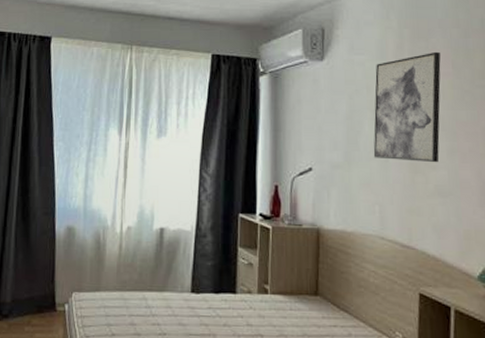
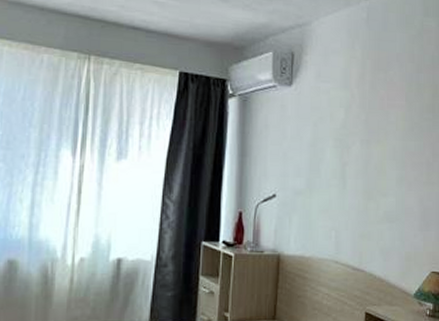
wall art: present [373,51,441,163] -> none [333,84,396,191]

